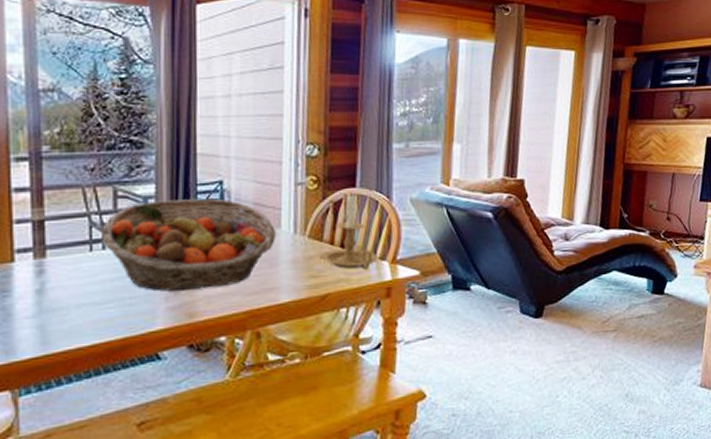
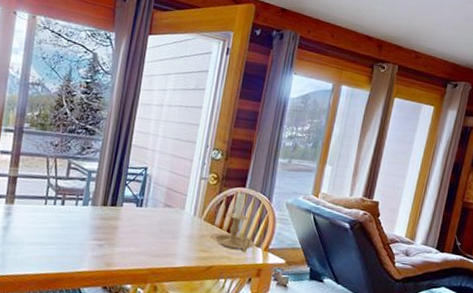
fruit basket: present [102,198,277,292] -> none [54,175,181,247]

